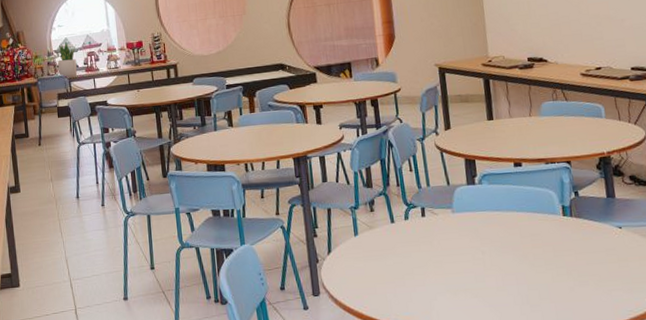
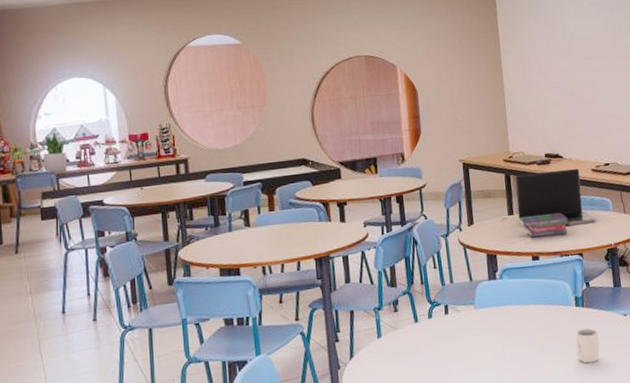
laptop computer: none [494,73,586,133] -> present [515,168,596,228]
books: none [498,119,555,144] -> present [517,213,569,238]
mug: none [562,238,591,275] -> present [575,328,600,364]

